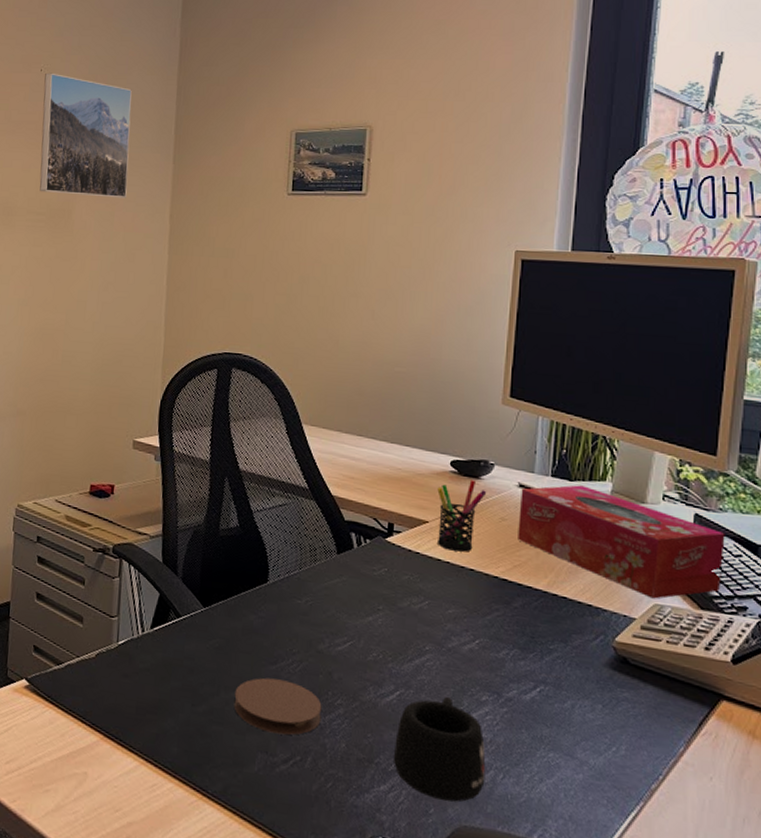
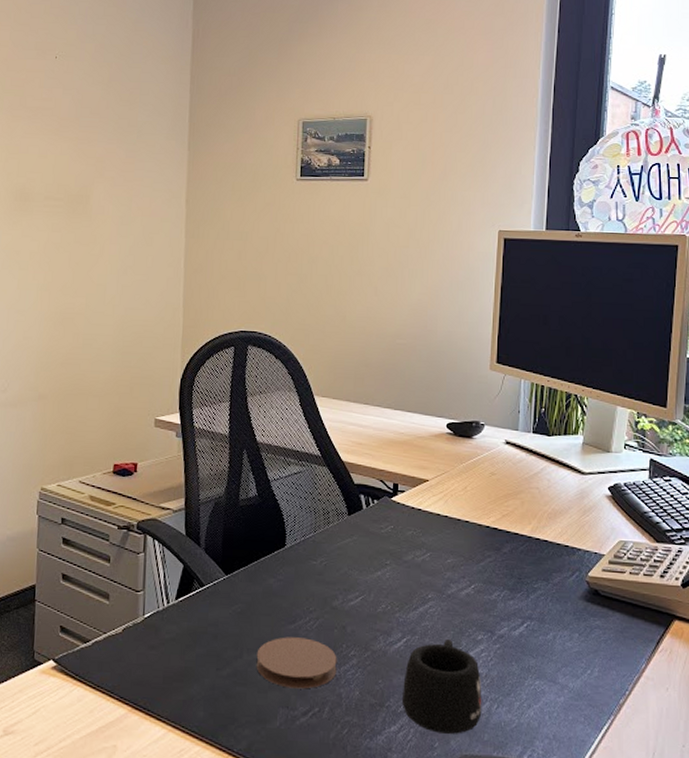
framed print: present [39,73,132,198] -> none [56,60,147,184]
pen holder: present [436,480,487,552] -> none [436,440,479,506]
tissue box: present [518,485,725,599] -> none [506,439,675,536]

